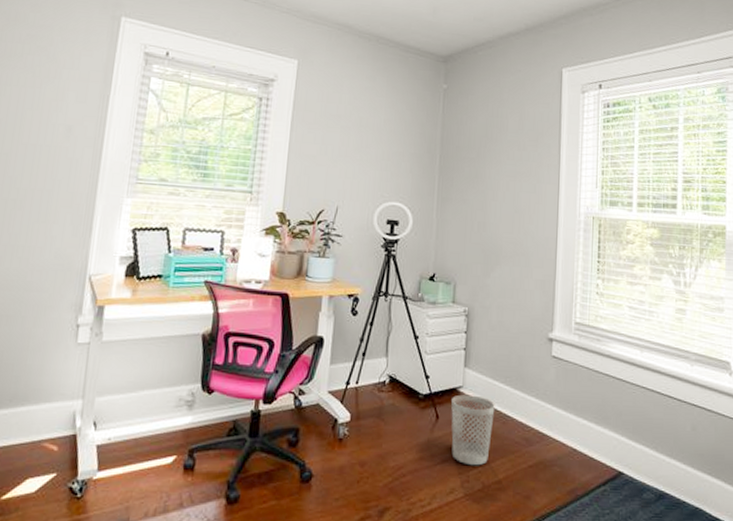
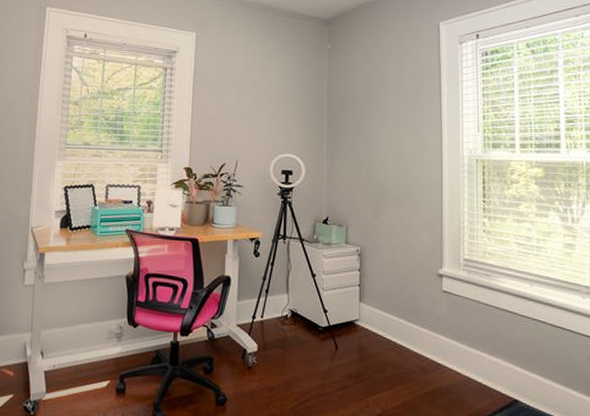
wastebasket: present [451,394,495,466] -> none [349,327,390,392]

